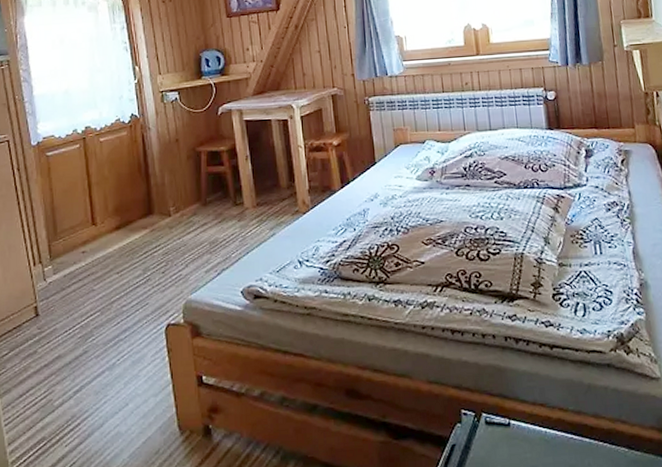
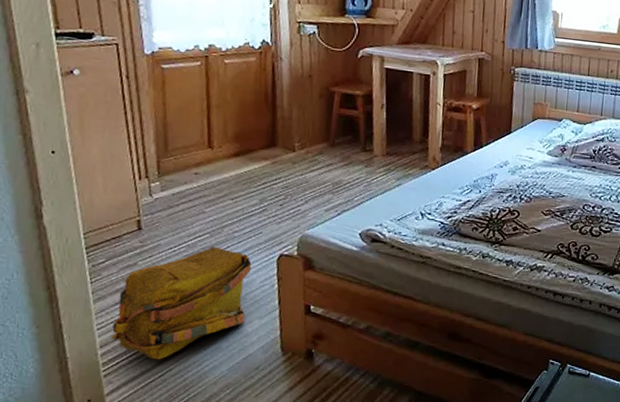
backpack: none [18,324,142,453] -> present [112,246,252,360]

